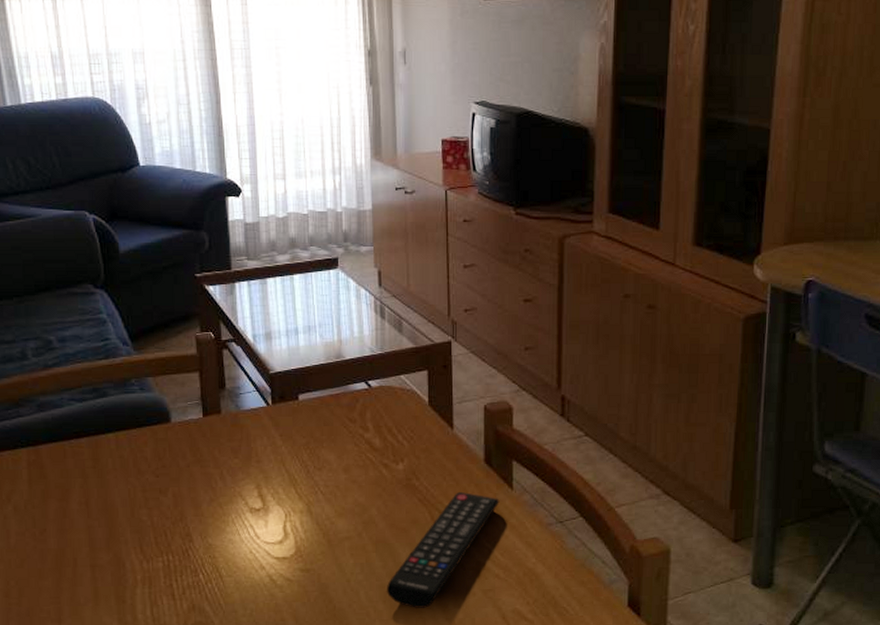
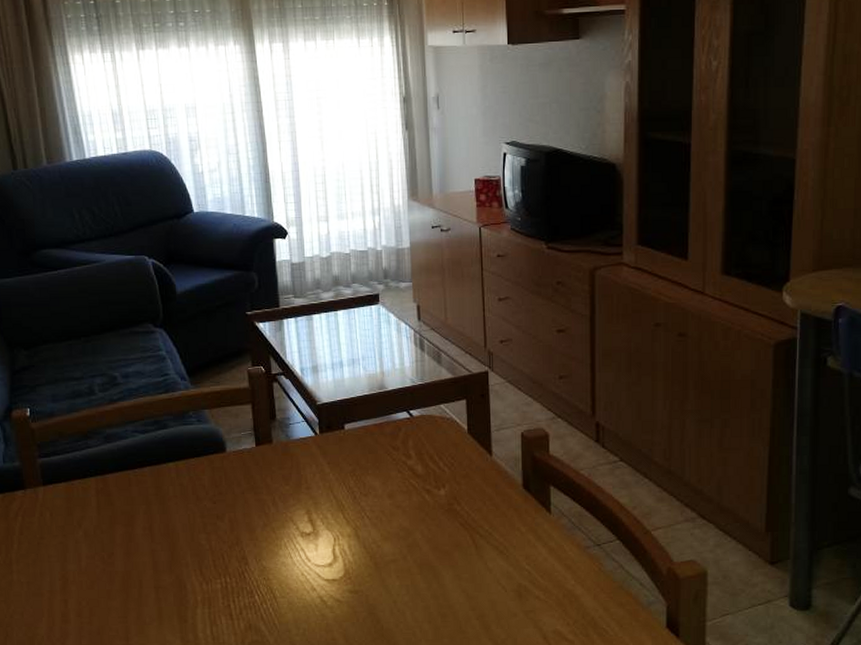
remote control: present [386,491,500,608] -> none [431,515,538,629]

